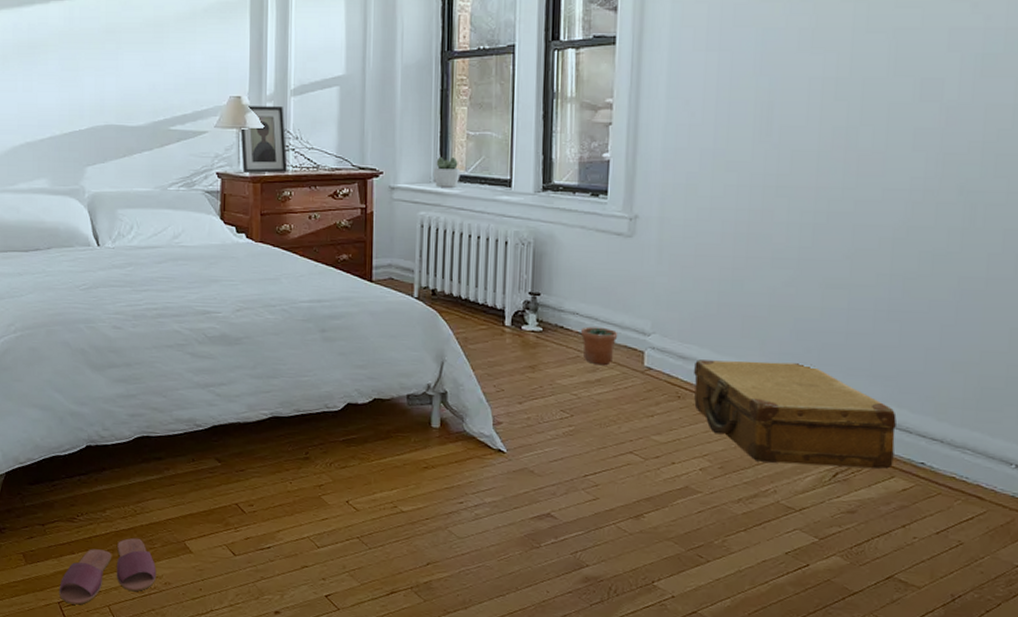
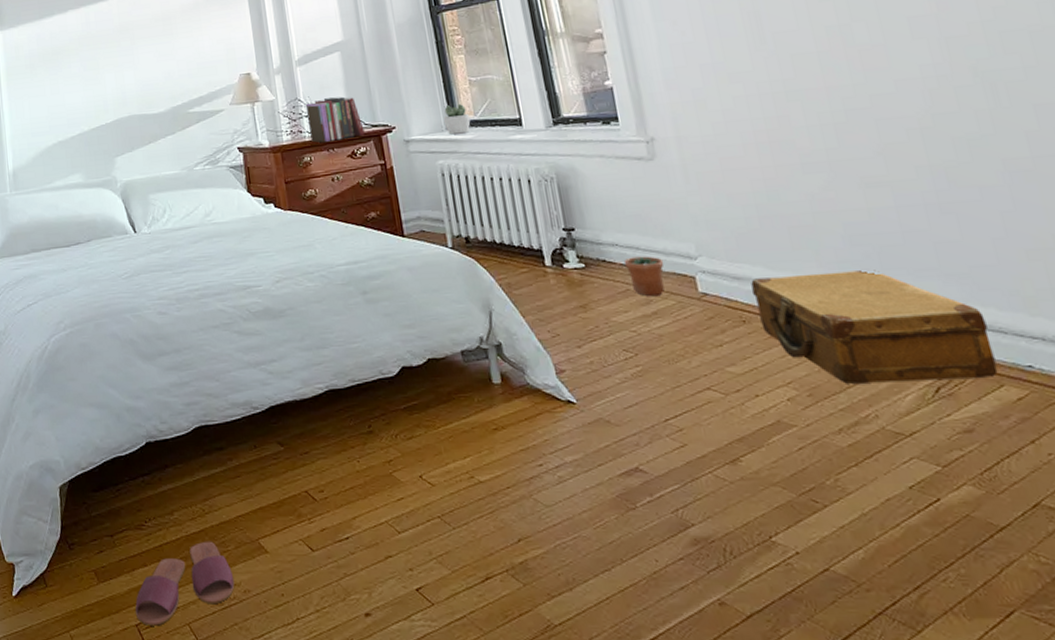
picture frame: present [240,106,288,174] -> none [253,77,304,145]
books: none [294,133,351,179] -> present [305,96,365,143]

